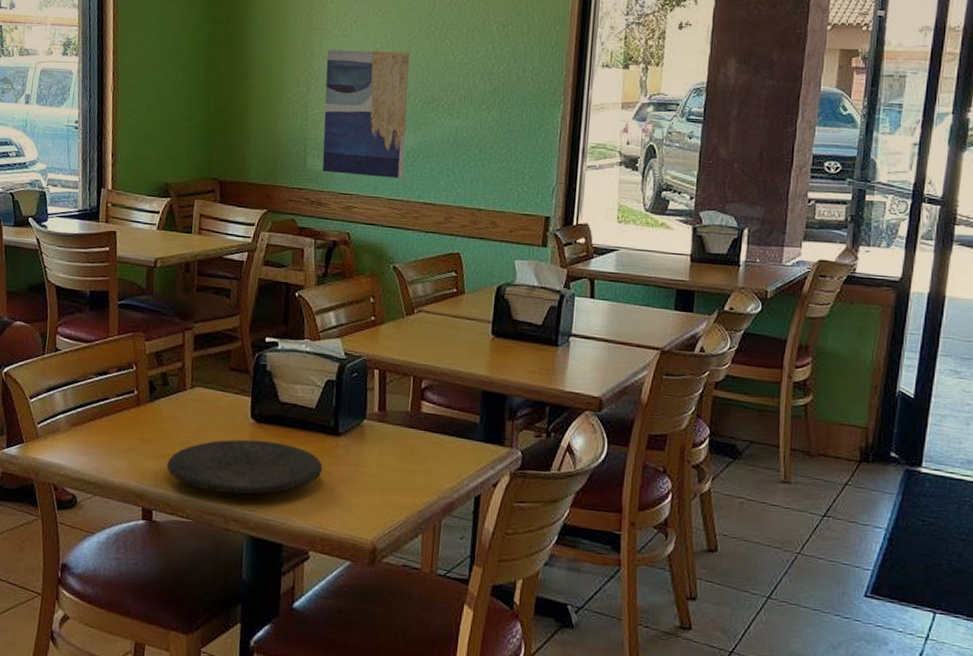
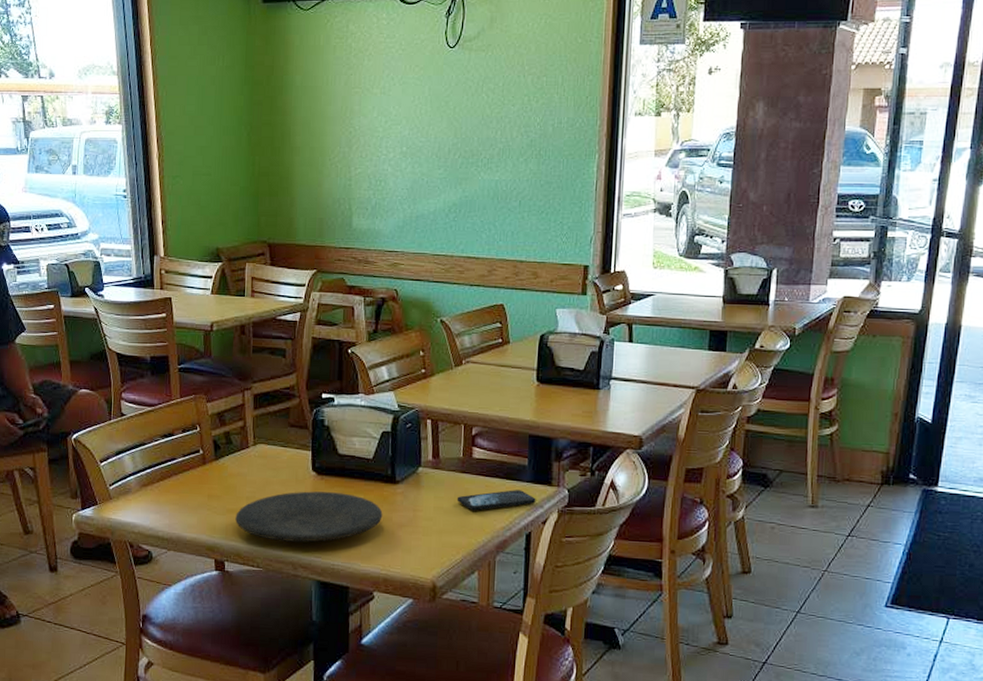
wall art: present [322,49,410,179] -> none [366,107,448,234]
smartphone: none [402,448,487,469] -> present [457,490,536,511]

